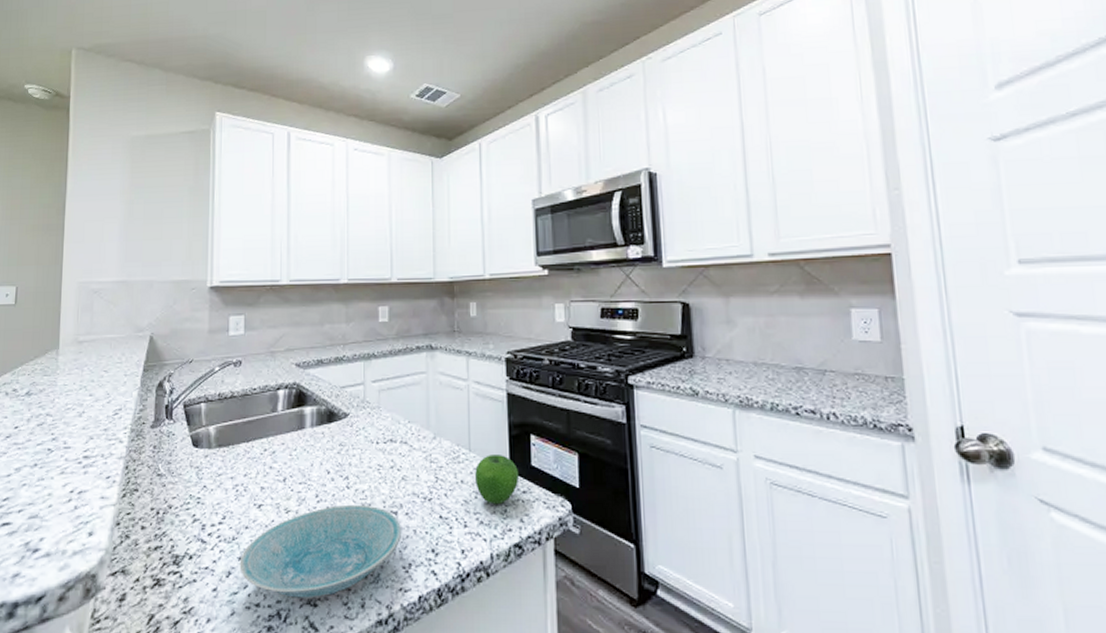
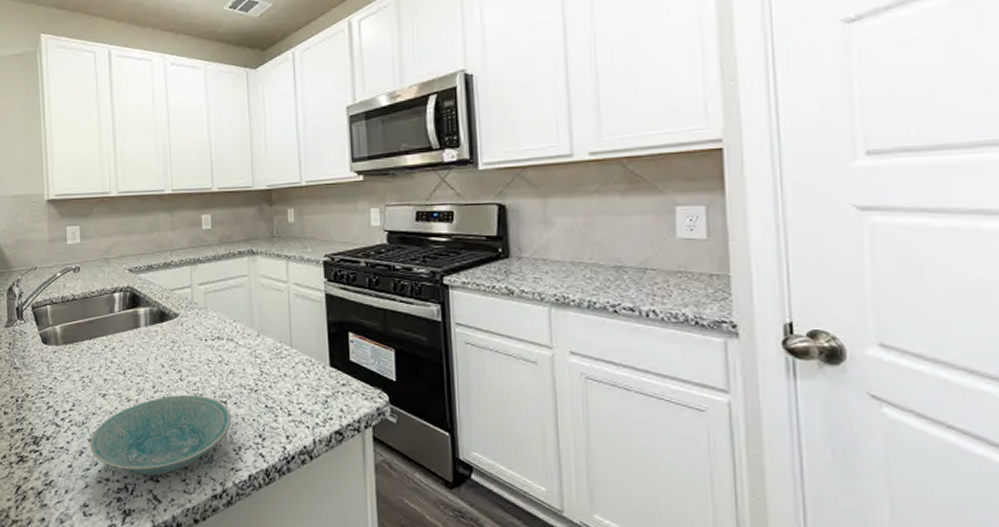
apple: present [475,455,520,505] -> none [297,351,339,396]

